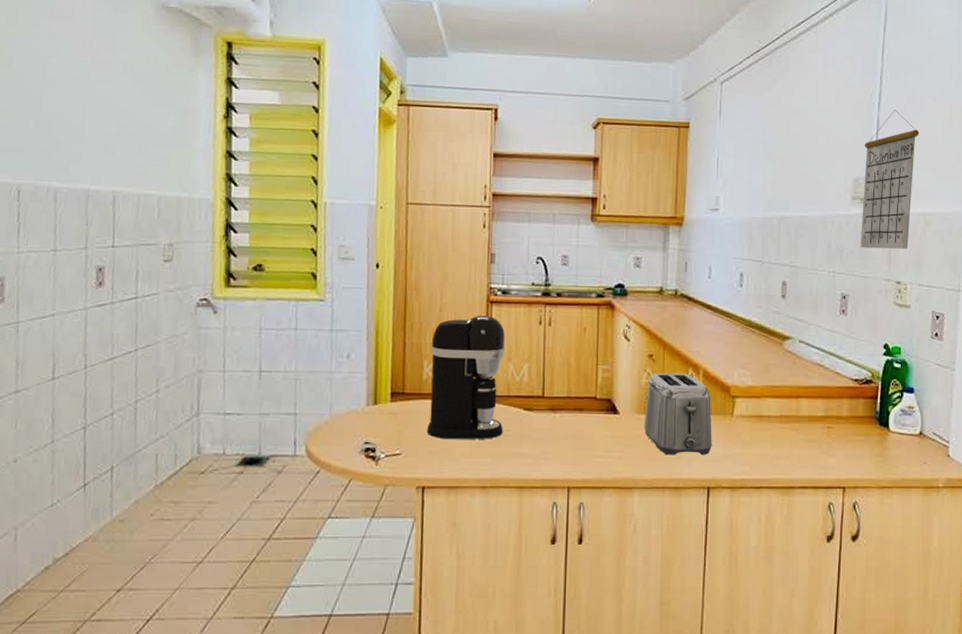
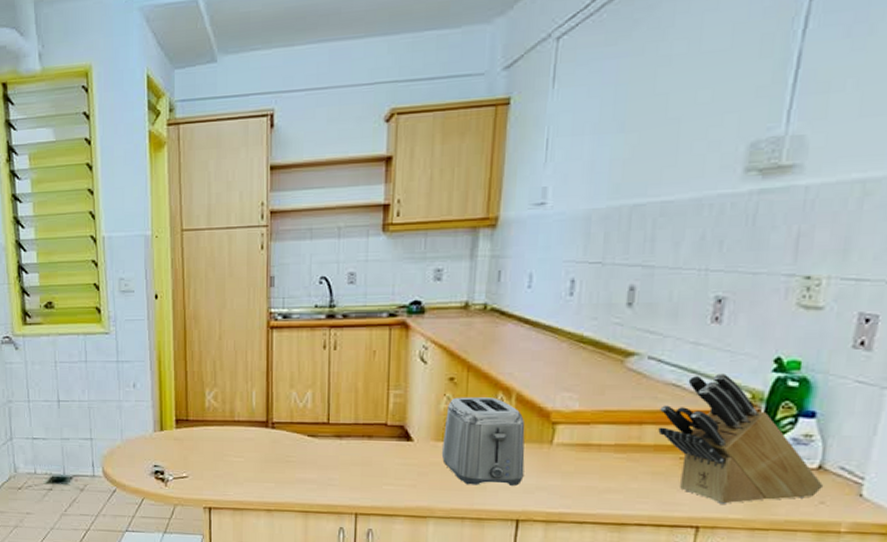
coffee maker: present [427,315,505,439] -> none [211,341,287,465]
knife block: none [811,356,925,466] -> present [658,374,824,504]
calendar: present [860,110,919,249] -> none [751,35,870,236]

